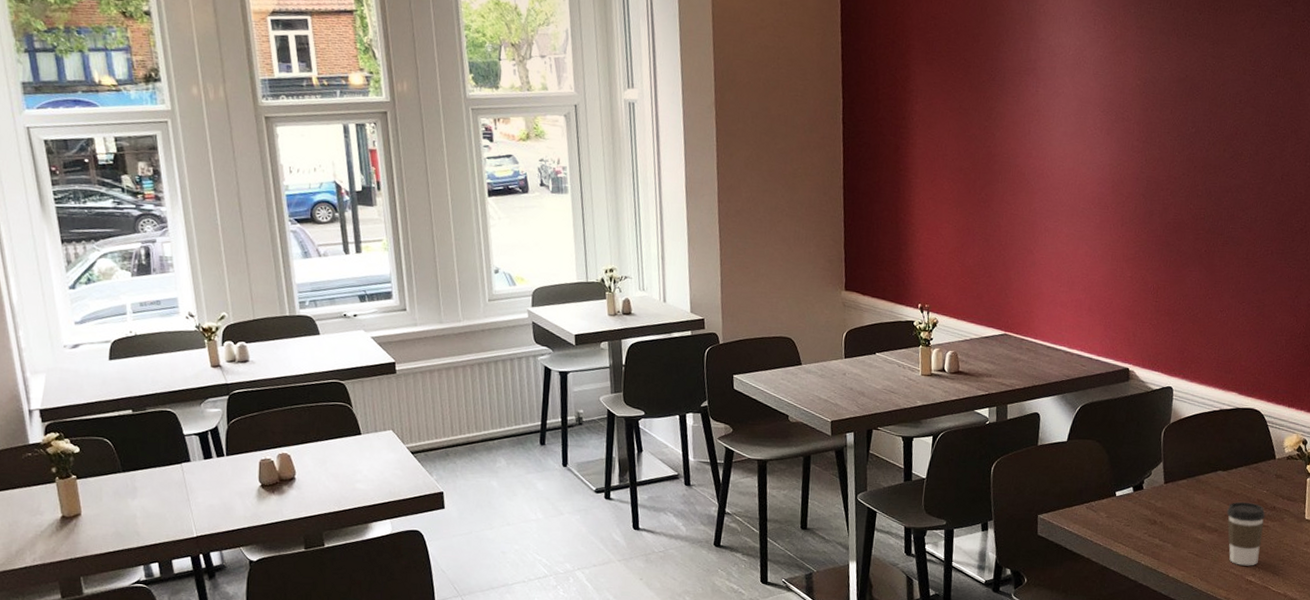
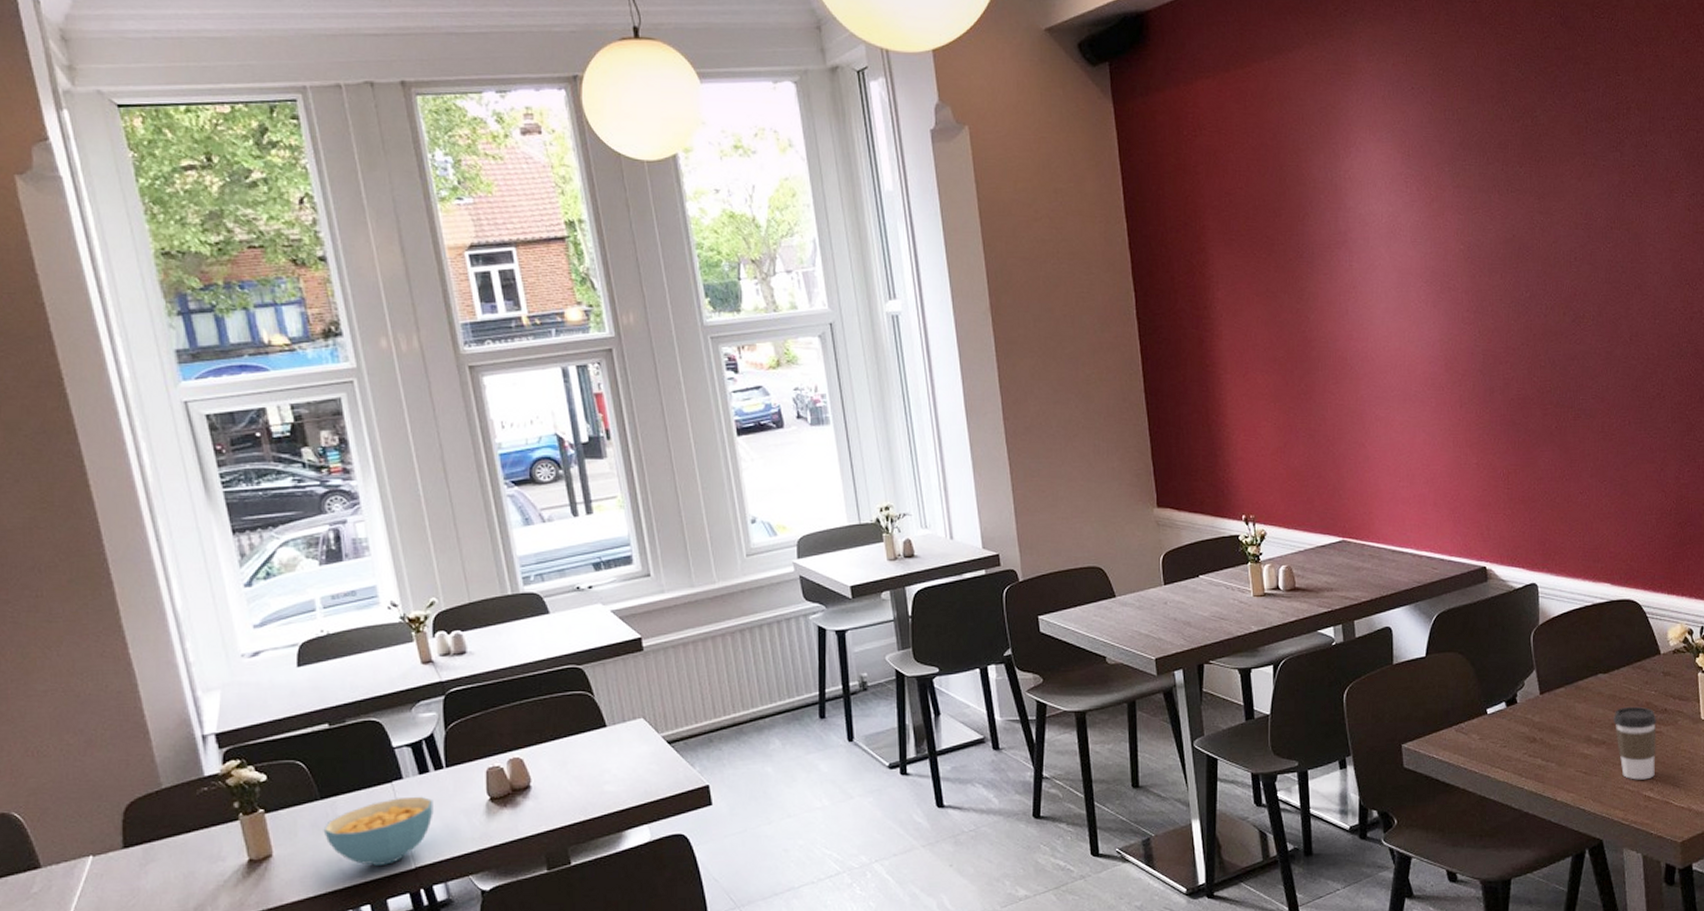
cereal bowl: none [123,477,214,532] -> present [323,796,433,865]

